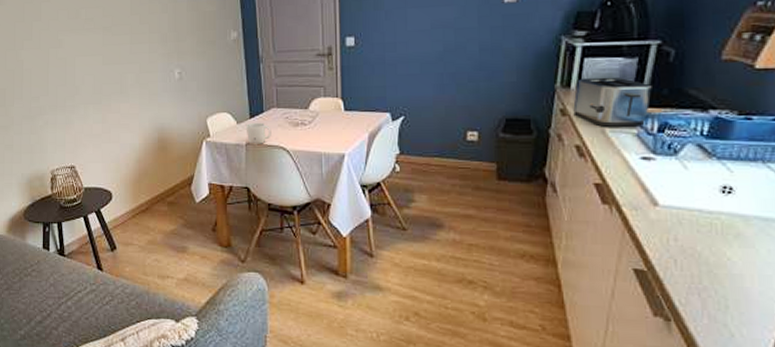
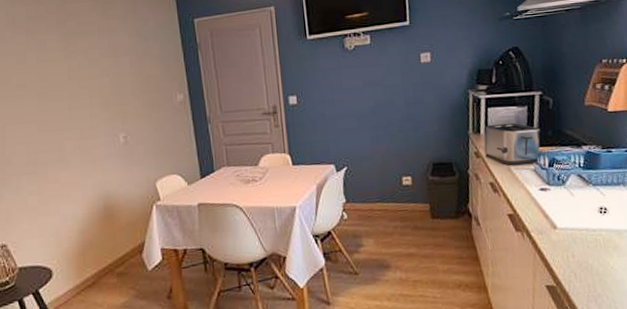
mug: present [245,122,271,146] -> none [197,181,224,206]

